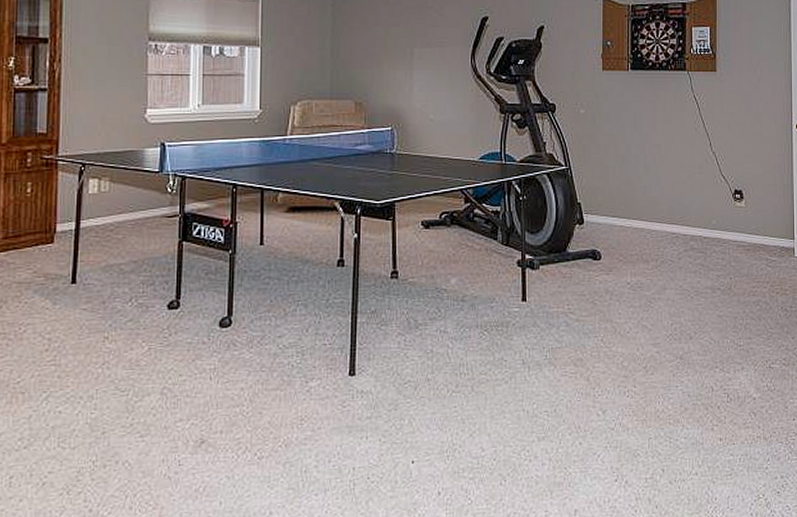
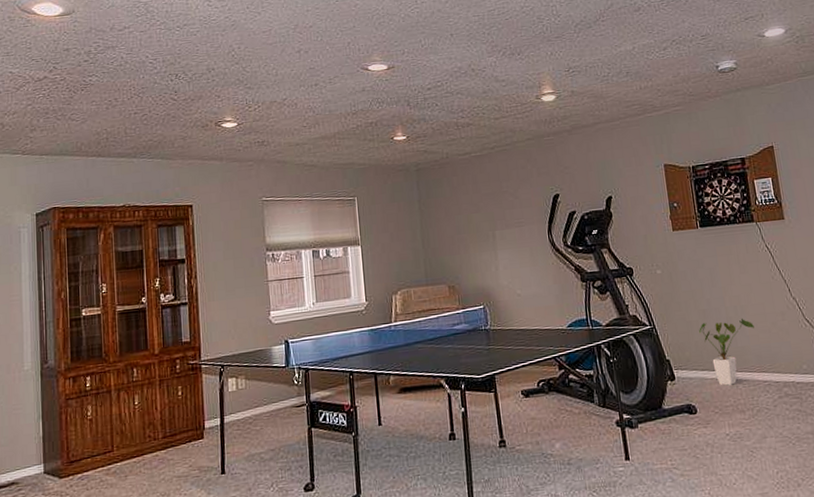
house plant: none [615,167,670,234] -> present [699,318,754,386]

